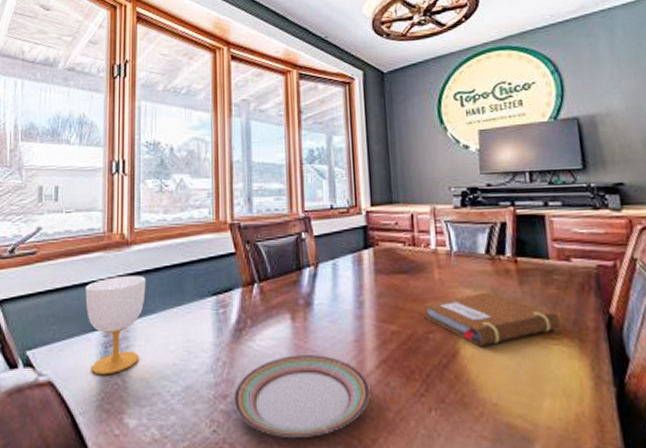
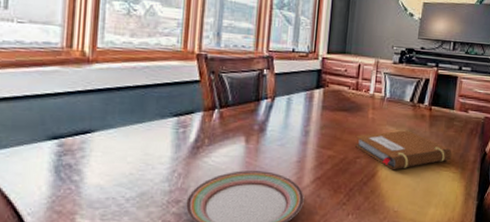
cup: present [85,275,146,375] -> none [38,91,106,181]

